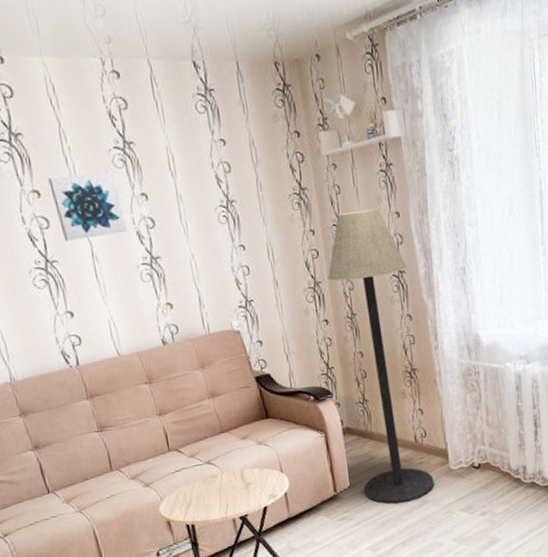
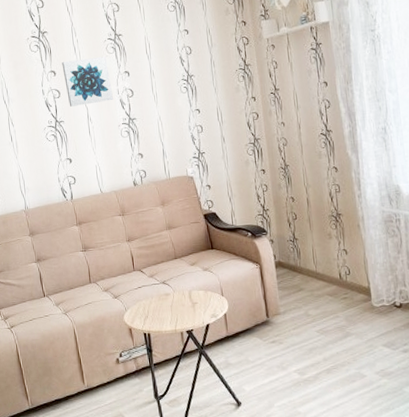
floor lamp: present [327,208,434,505] -> none [265,79,358,334]

